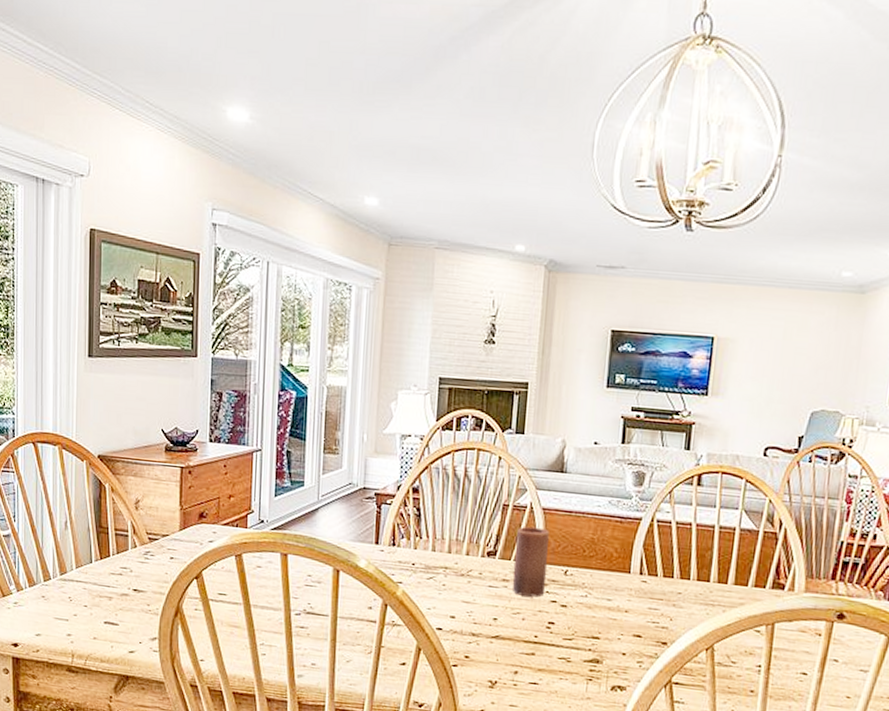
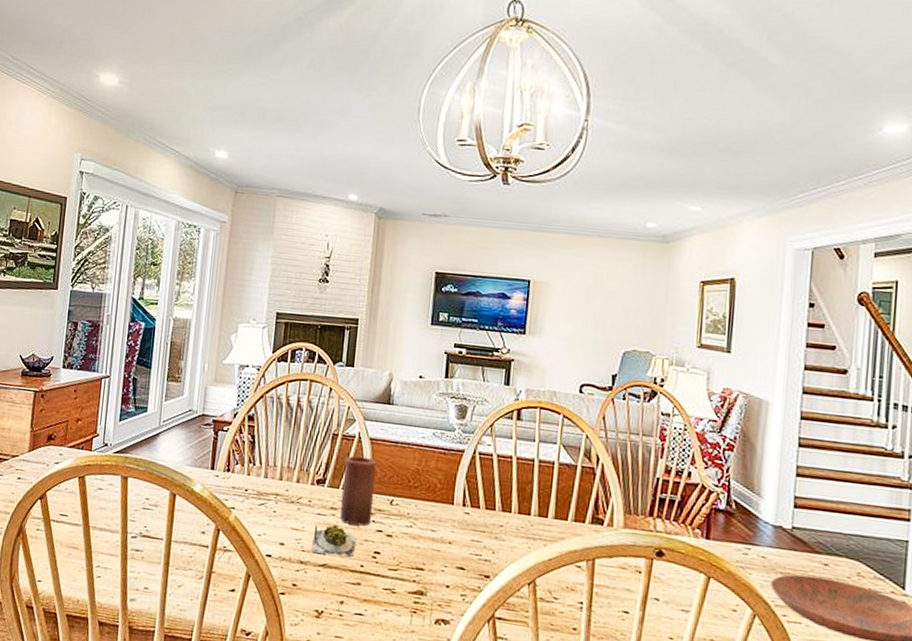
succulent plant: none [482,596,531,628] -> present [310,524,357,557]

